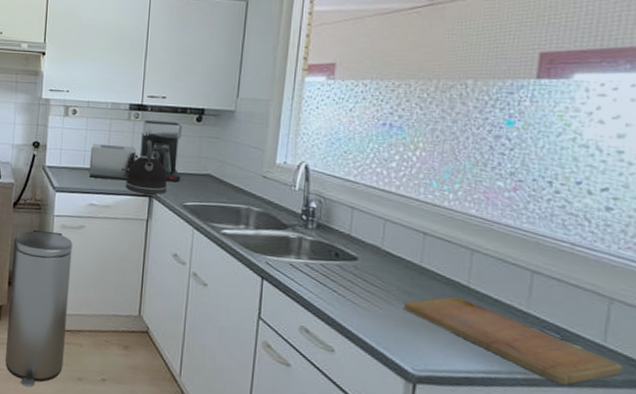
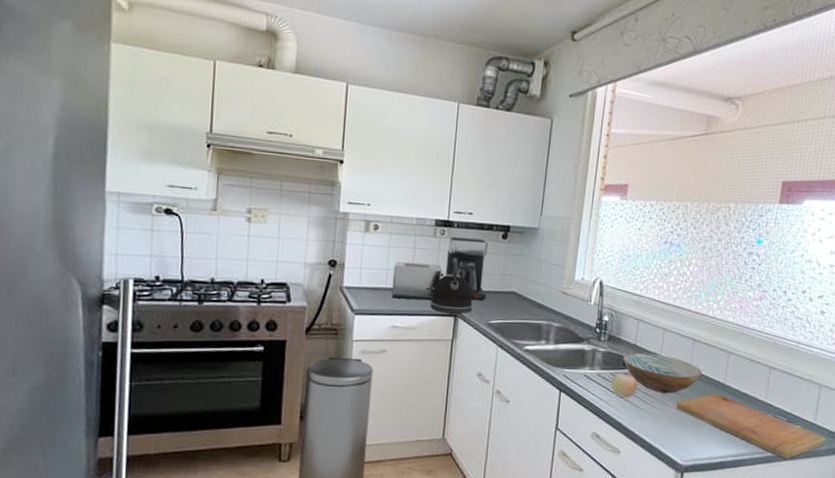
fruit: none [321,262,354,293] -> present [611,371,638,399]
bowl: none [334,243,437,293] -> present [622,352,703,394]

